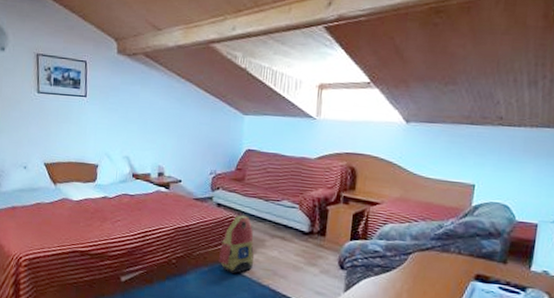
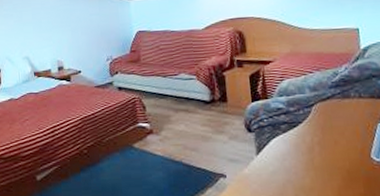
backpack: present [219,215,254,273] -> none [128,94,163,154]

